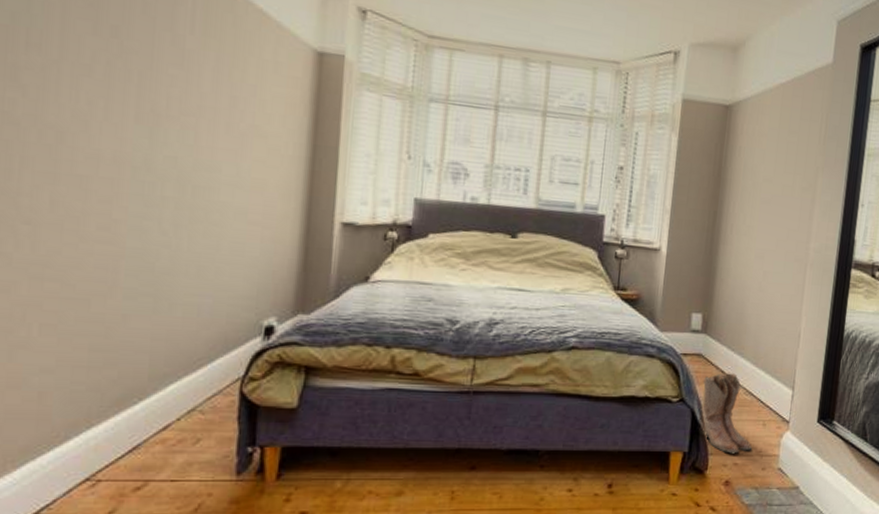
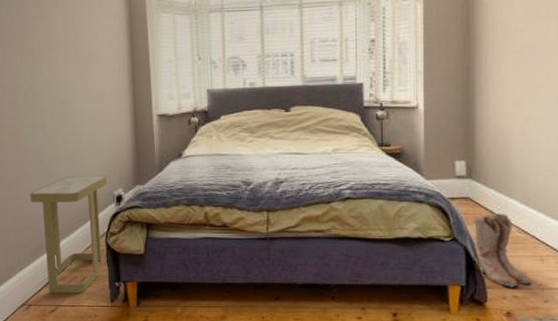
side table: none [122,294,254,462] -> present [30,176,107,293]

